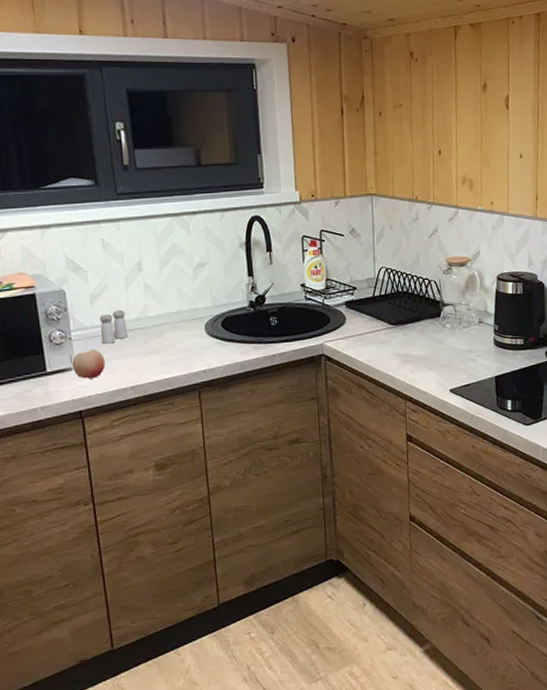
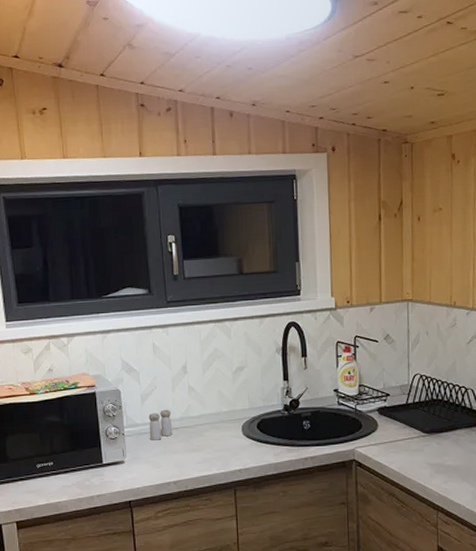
fruit: present [72,349,106,379] -> none [124,444,152,472]

